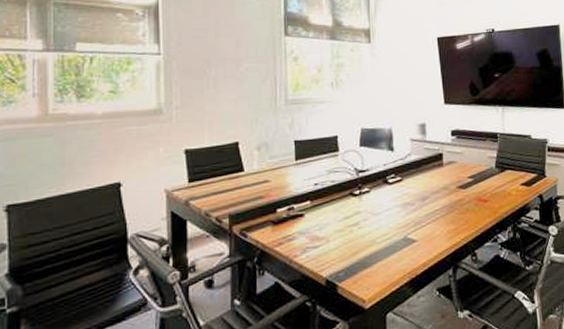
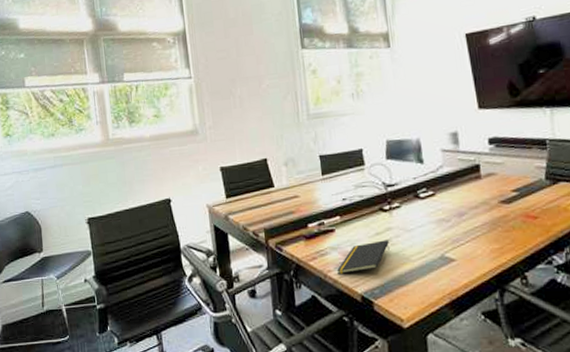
notepad: none [302,223,357,259] -> present [336,239,390,274]

